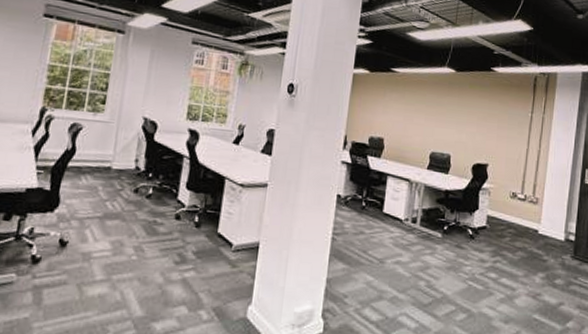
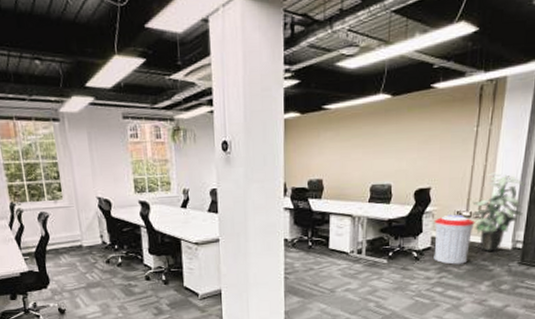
trash can: none [489,194,530,250] -> present [434,214,475,265]
indoor plant: none [527,159,576,242] -> present [472,172,525,252]

